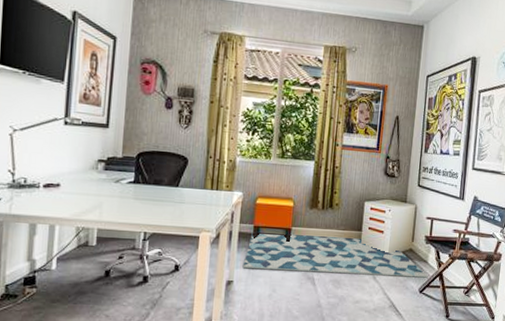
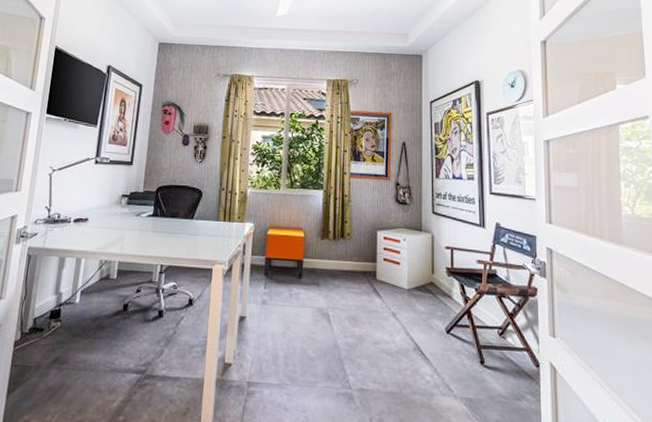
rug: present [242,232,428,278] -> none [255,264,454,316]

